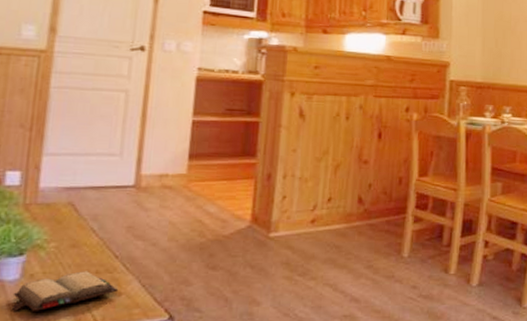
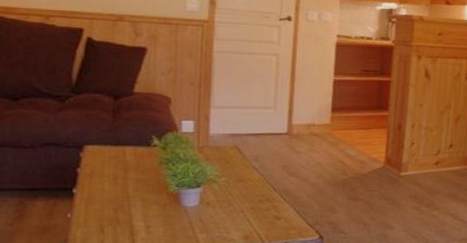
hardback book: present [11,271,119,311] -> none [193,200,278,230]

